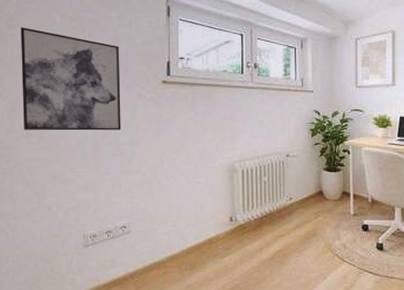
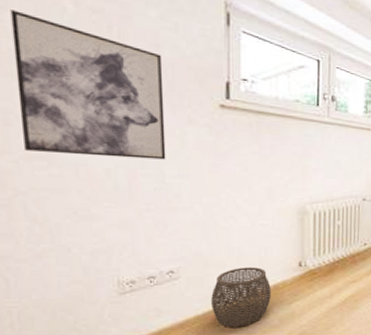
woven basket: none [154,222,207,279] -> present [210,268,272,328]

